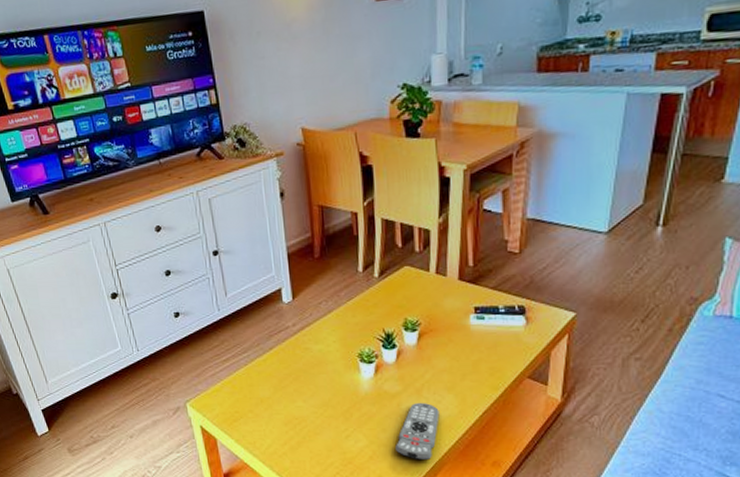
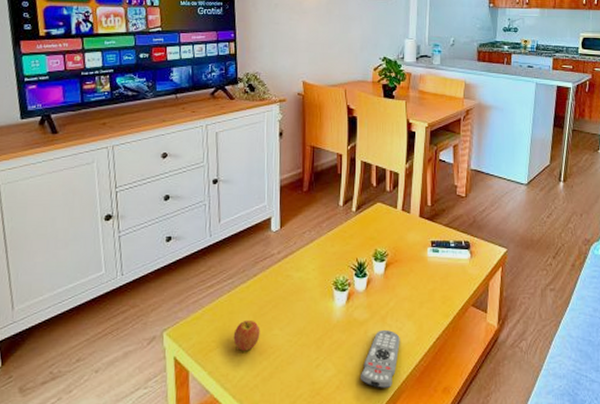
apple: none [255,392,284,421] -> present [233,319,260,351]

